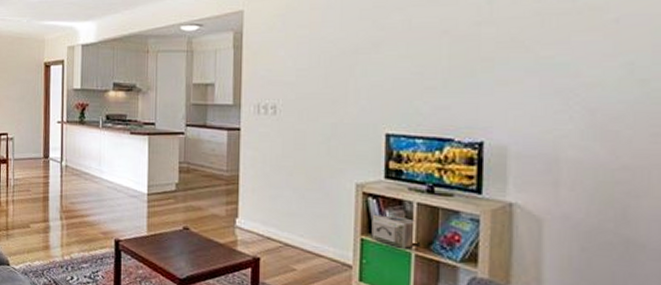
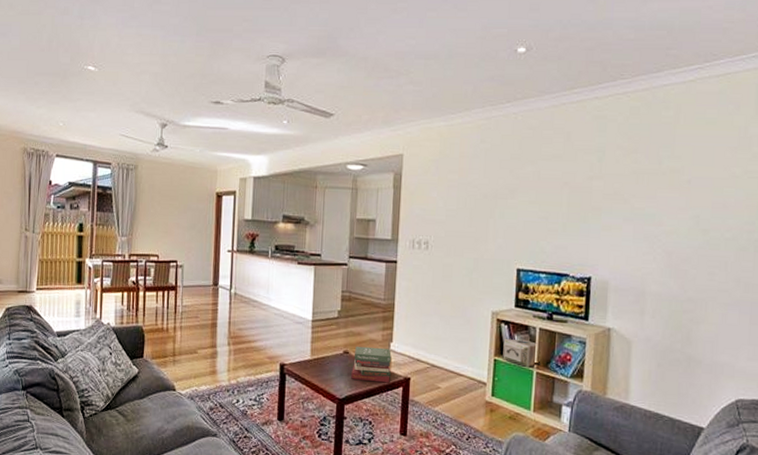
books: none [192,221,237,263] -> present [351,346,392,383]

